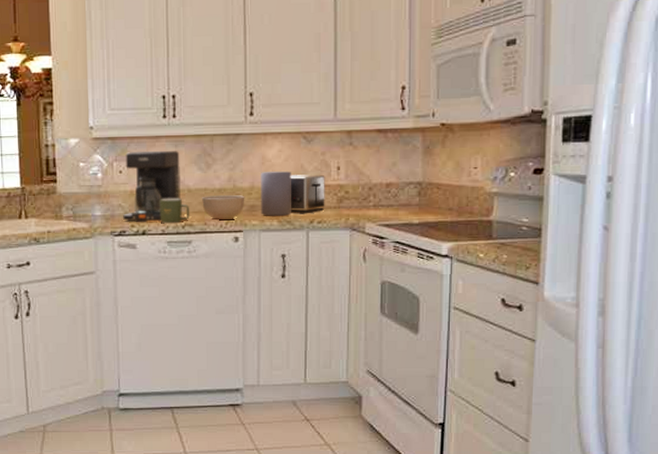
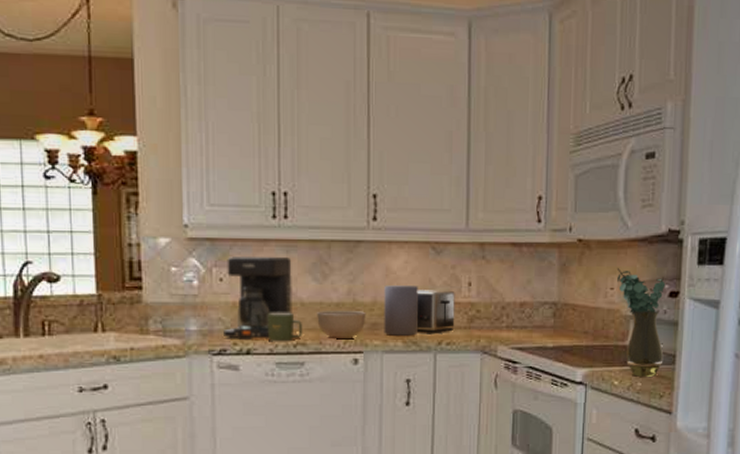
vase: none [480,149,530,249] -> present [617,268,666,377]

